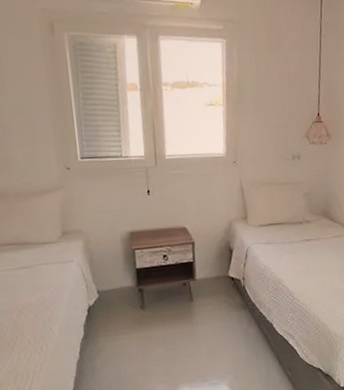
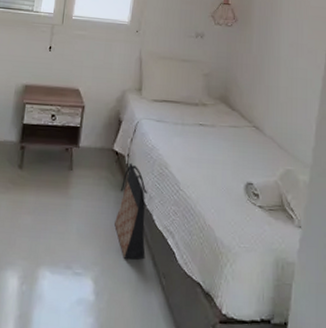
bag: none [240,284,271,364] -> present [114,162,148,260]

